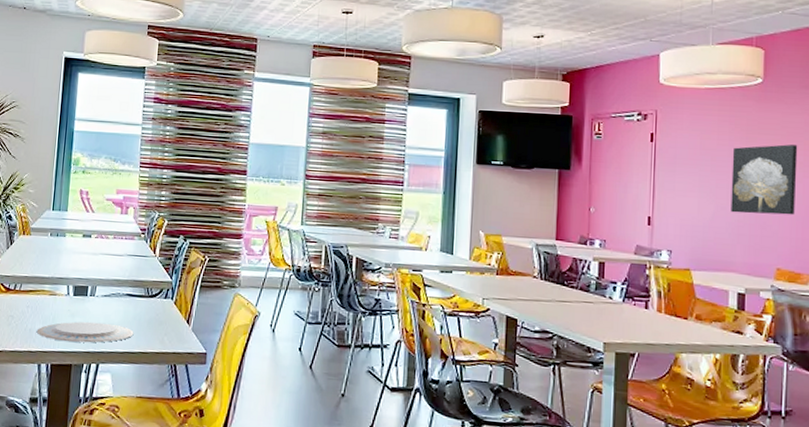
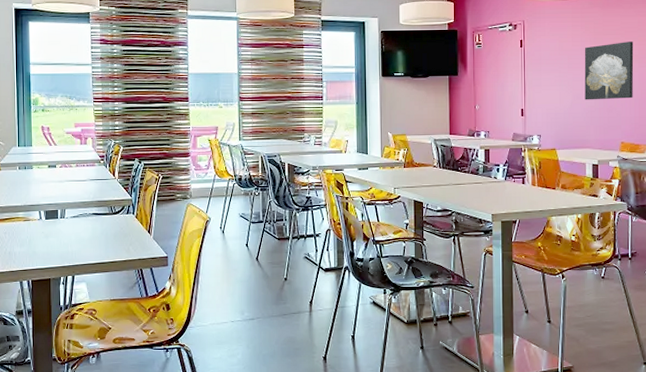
plate: present [36,321,134,343] -> none [15,240,103,259]

